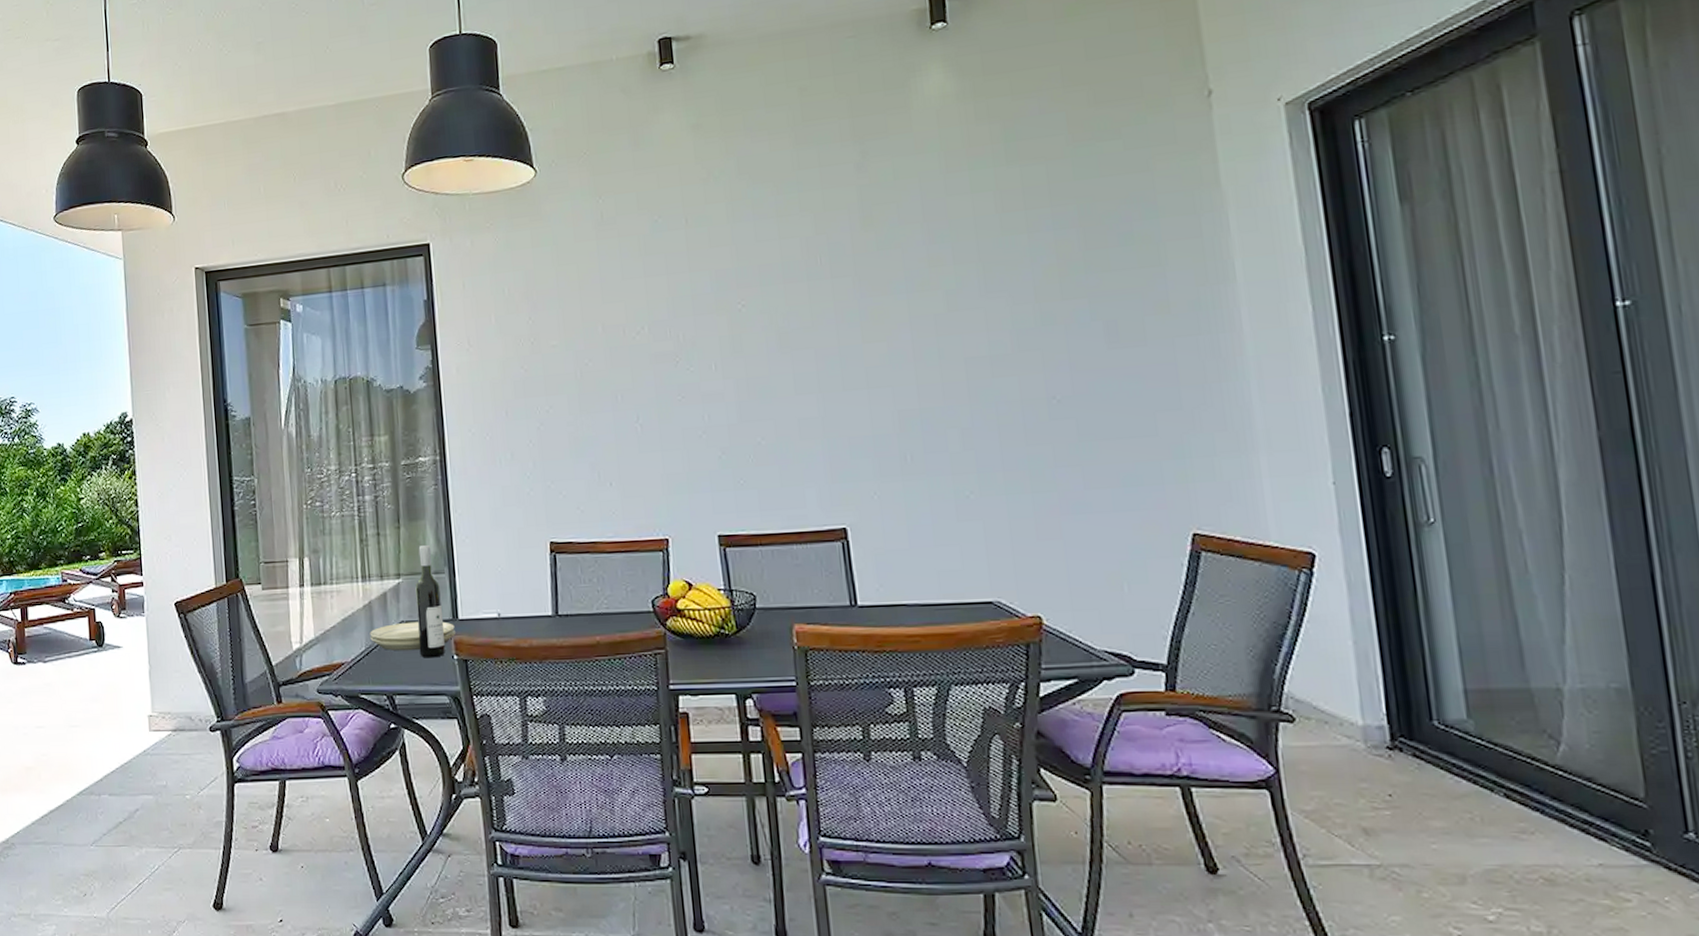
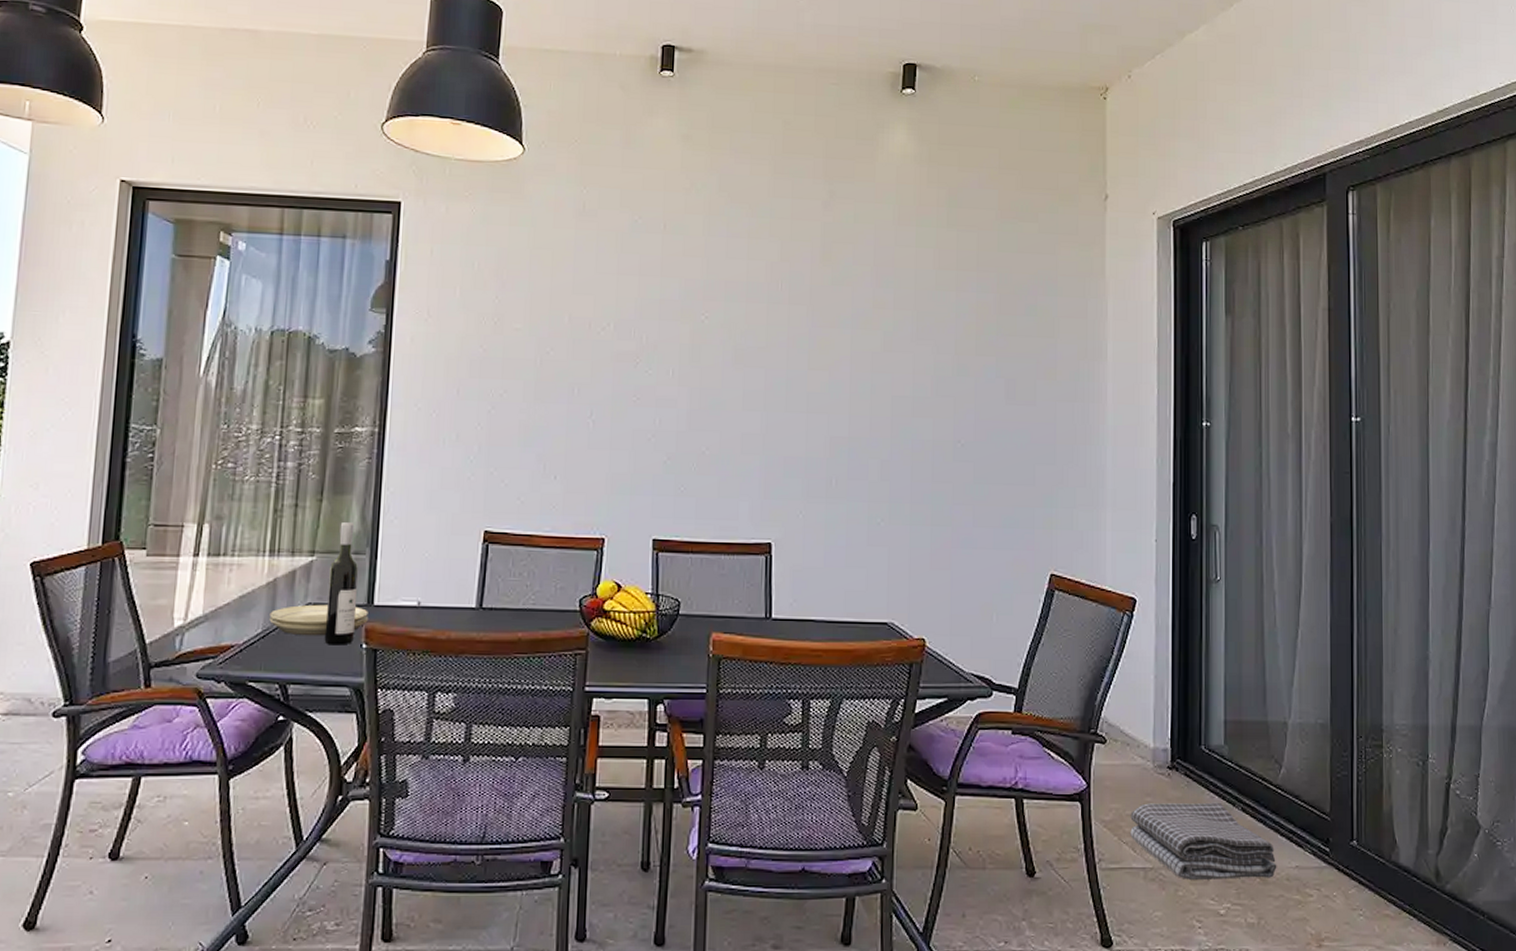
towel: none [1340,787,1569,880] -> present [1130,802,1277,880]

